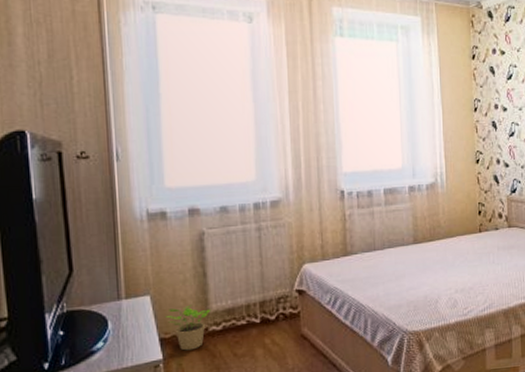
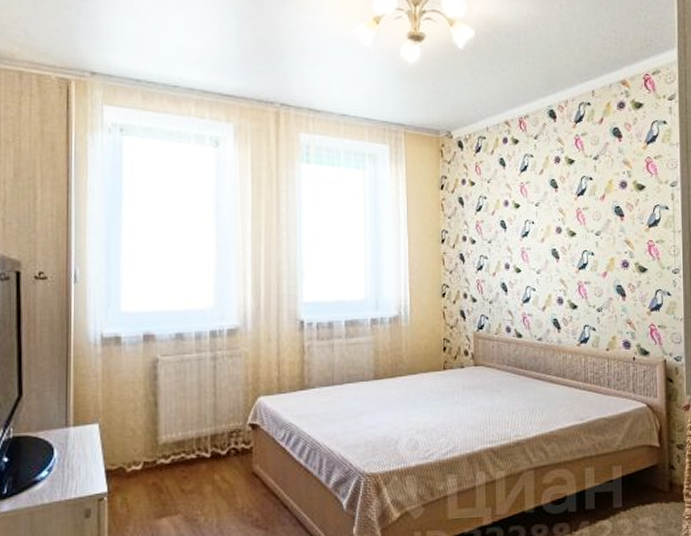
potted plant: present [165,304,211,351] -> none [112,435,160,484]

